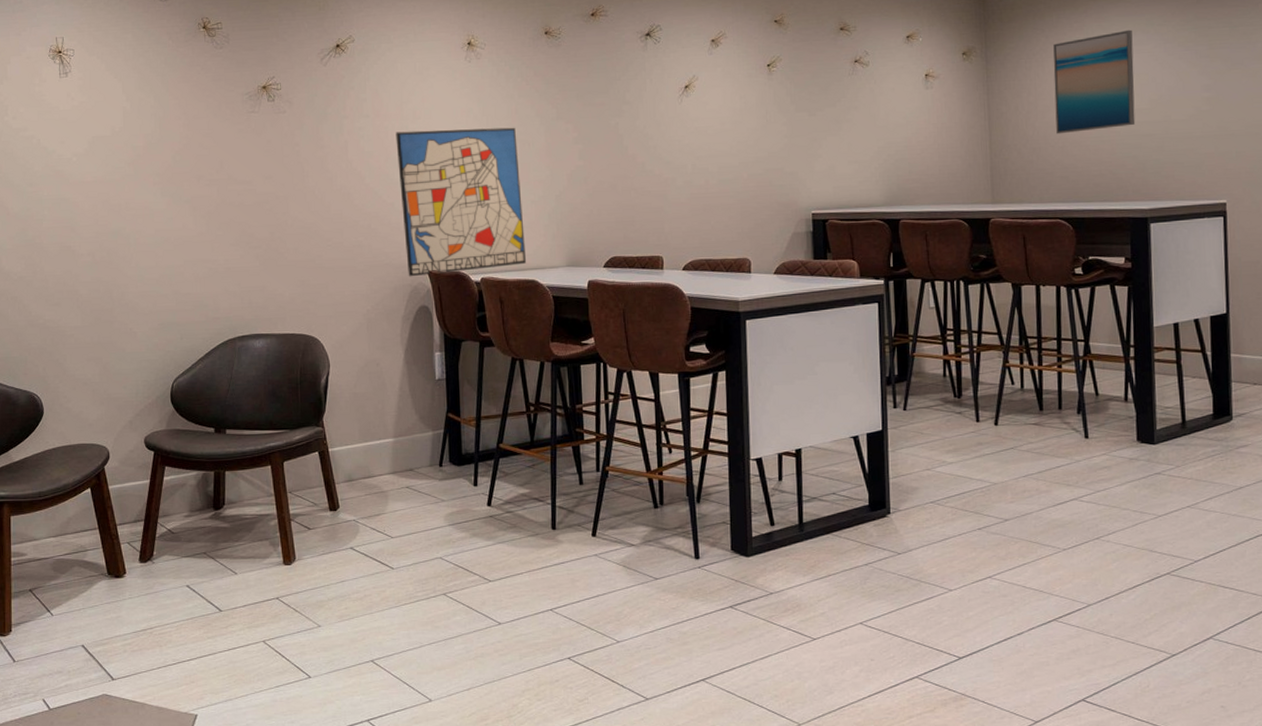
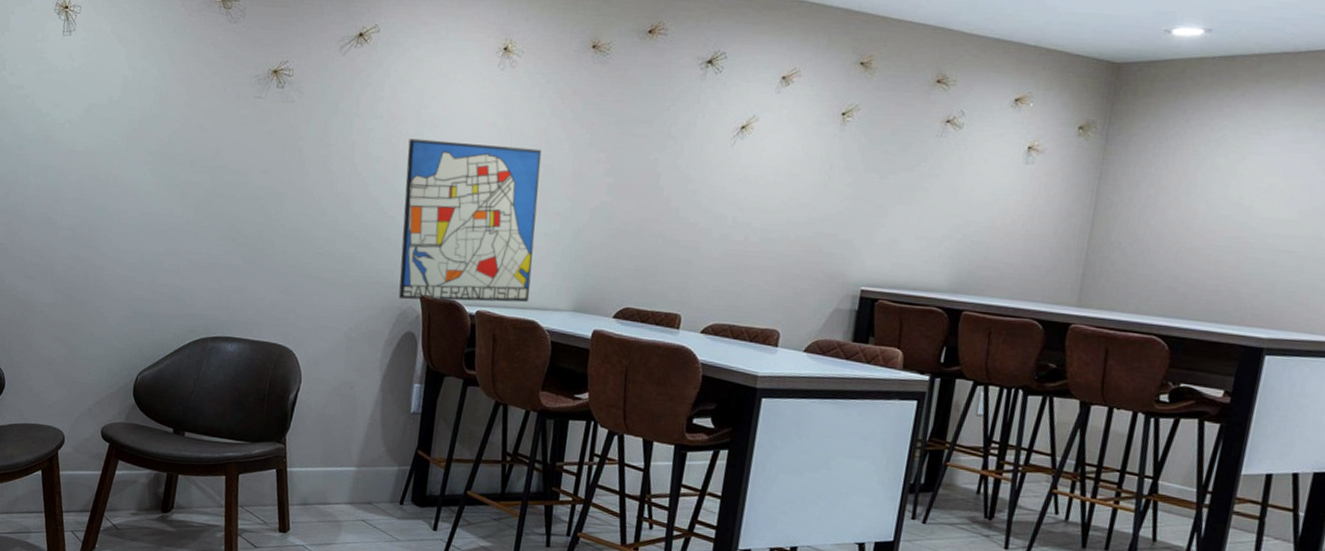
wall art: present [1053,29,1136,134] -> none [1173,122,1297,238]

